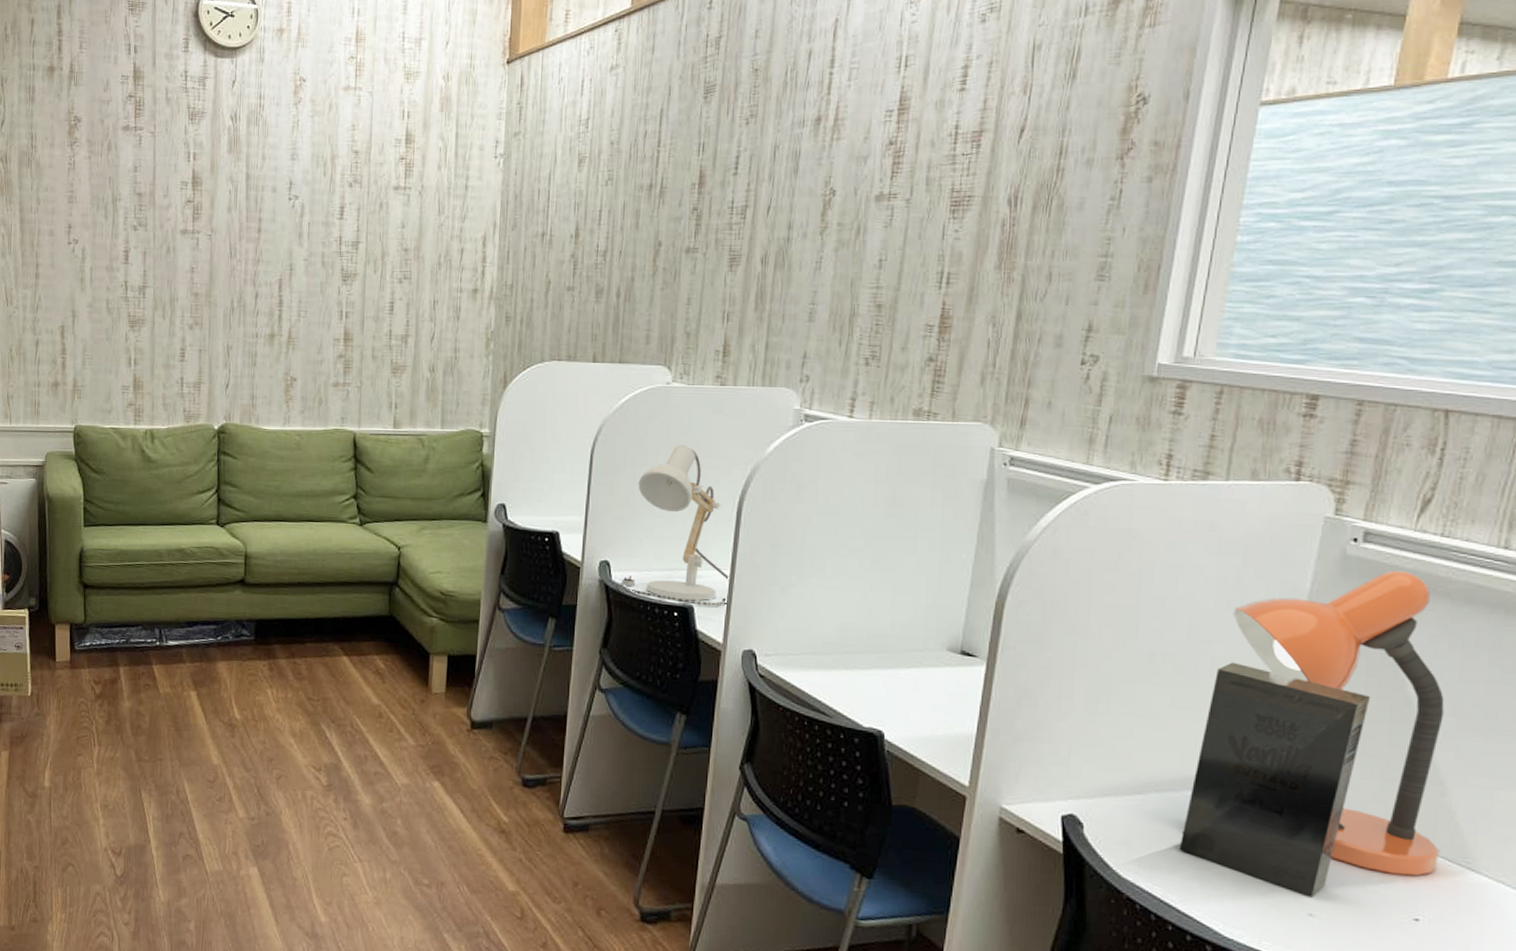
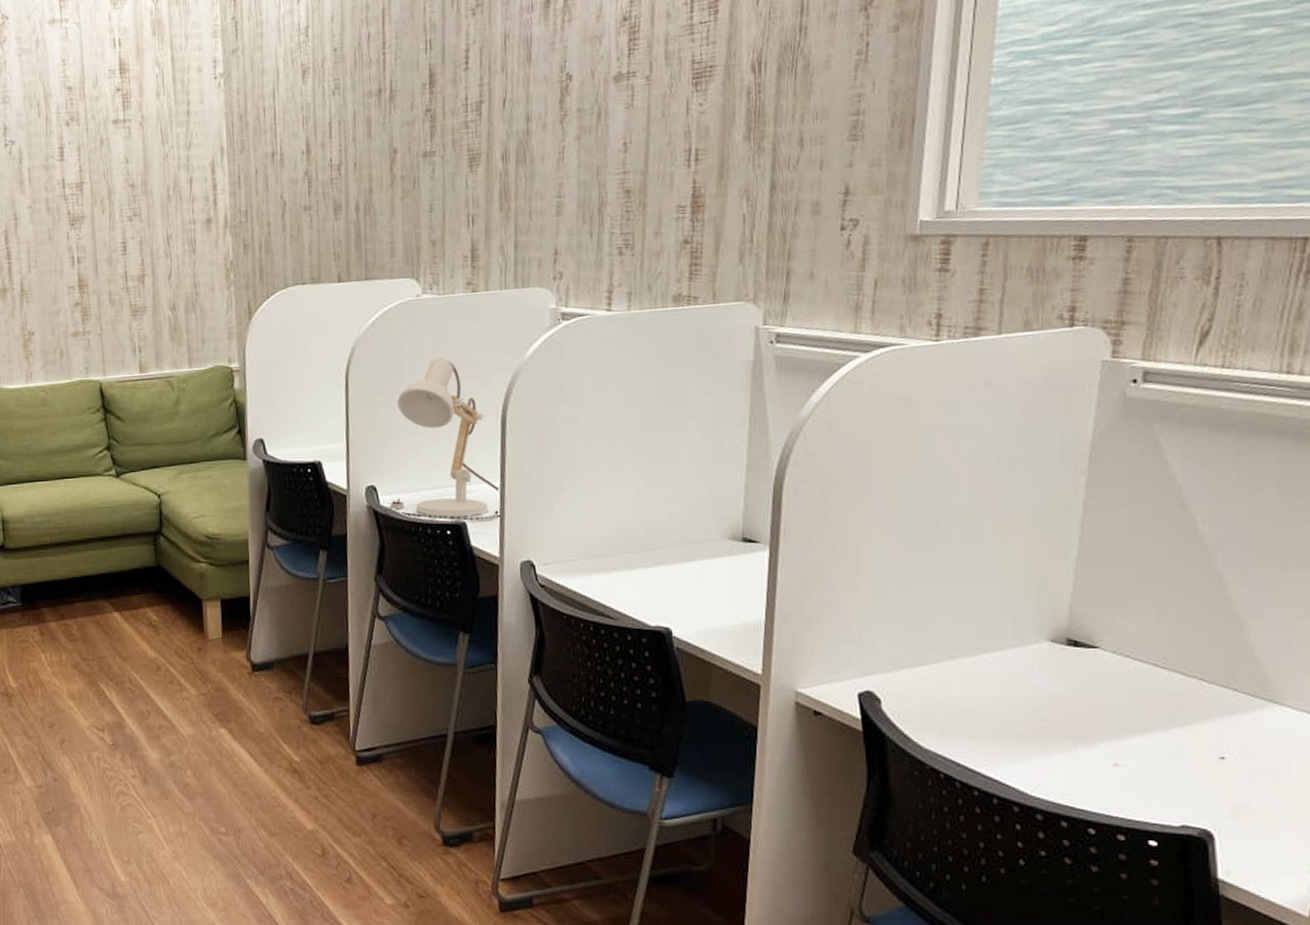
book: present [1179,662,1371,898] -> none [979,519,1162,747]
desk lamp: present [1233,570,1445,876] -> none [1016,407,1242,715]

